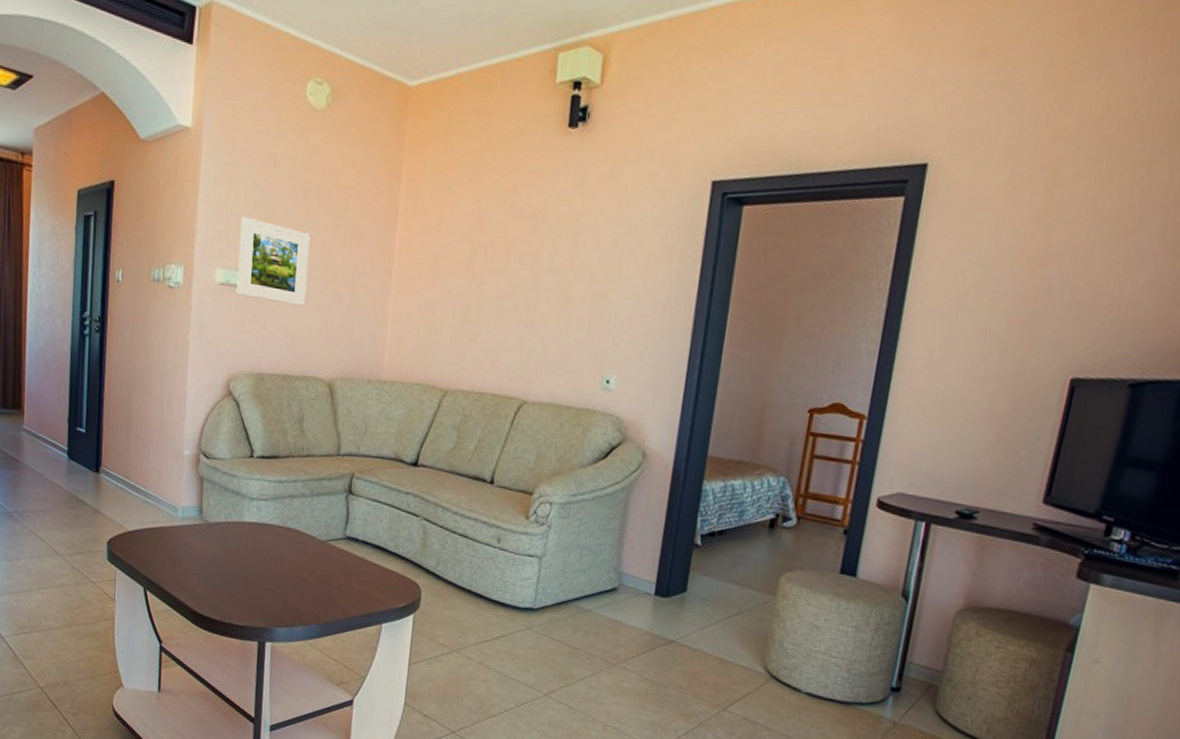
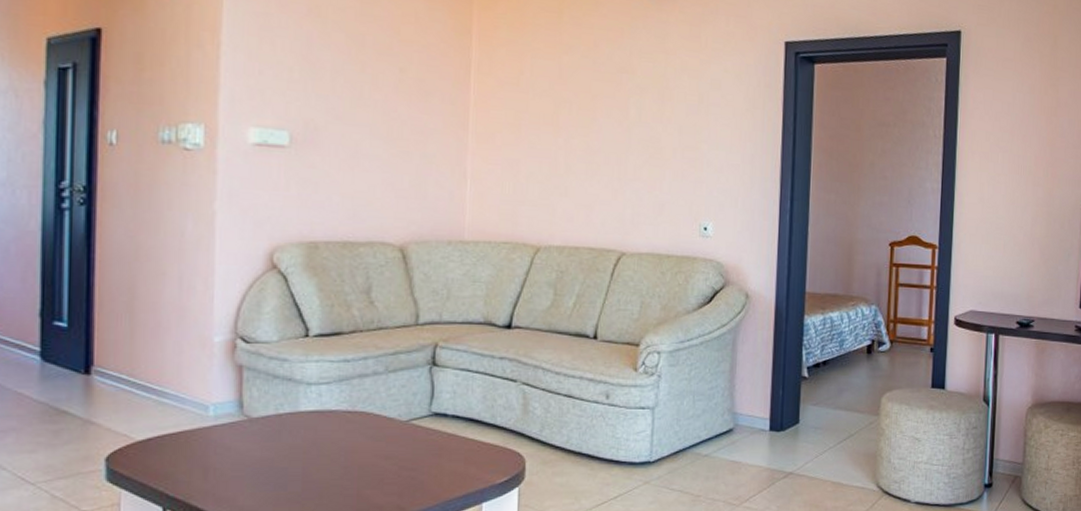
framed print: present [236,216,310,306] -> none [277,70,368,166]

